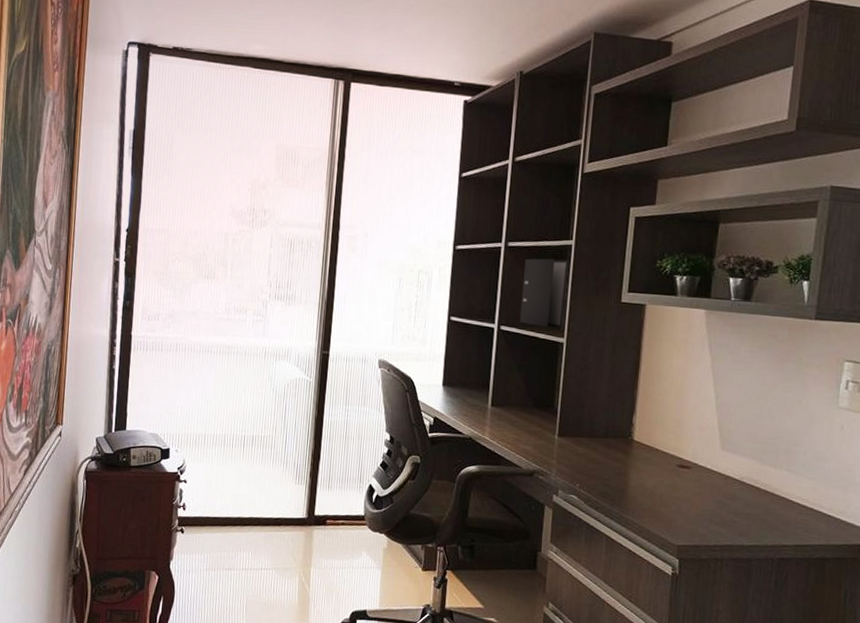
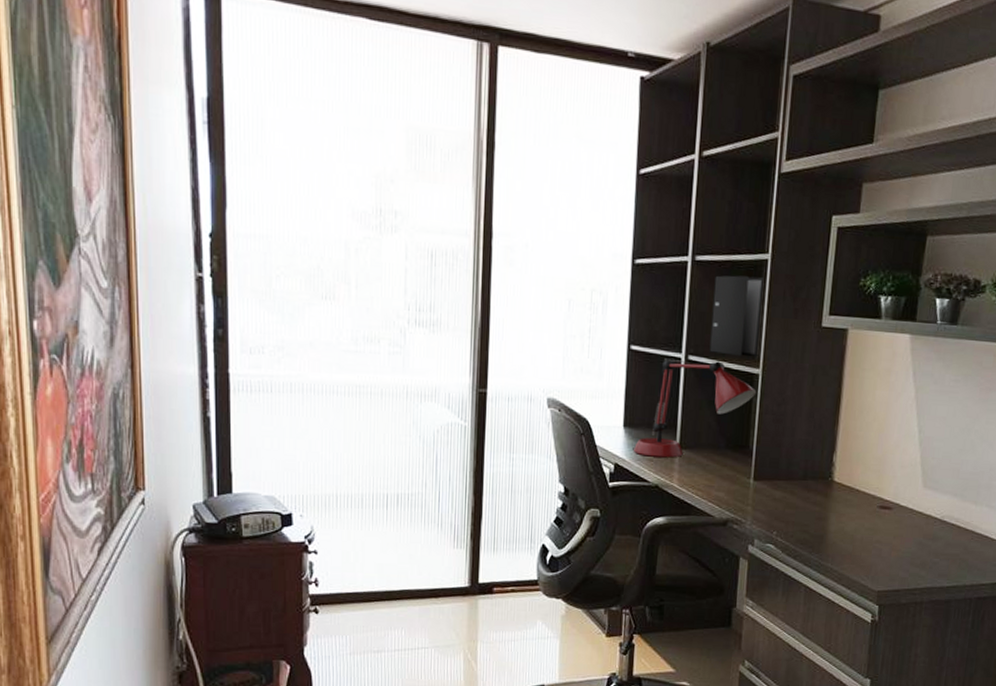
desk lamp: none [450,328,561,414] -> present [633,359,757,458]

